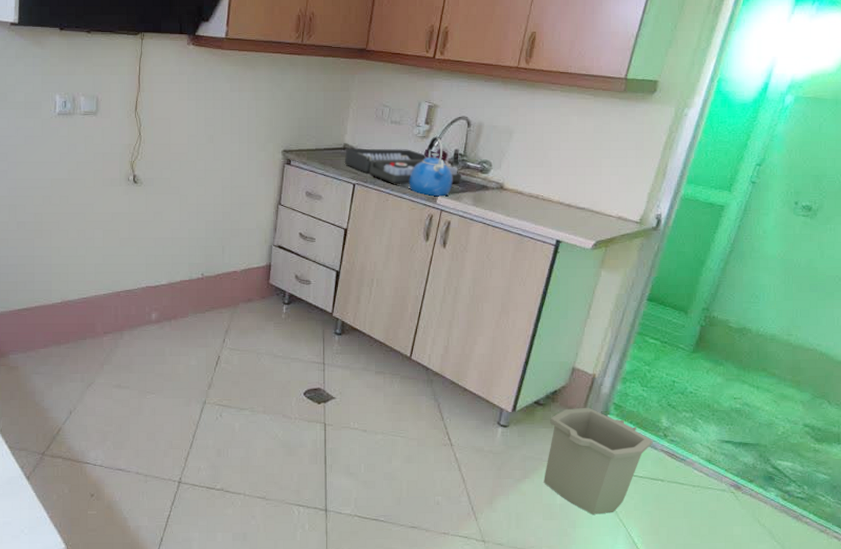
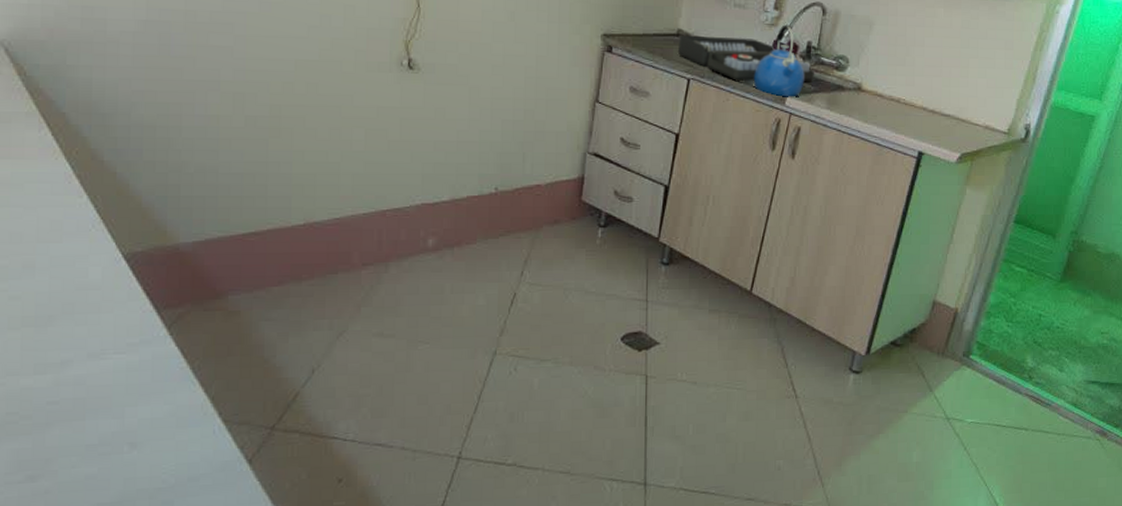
bucket: present [544,407,653,515] -> none [899,347,1017,473]

